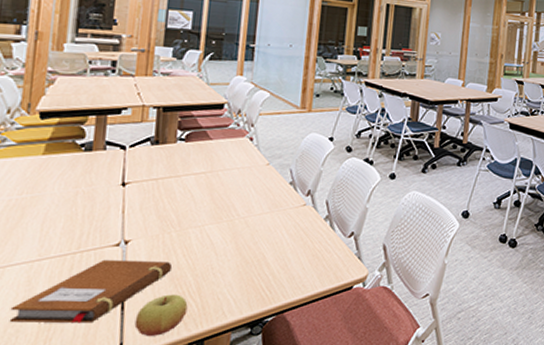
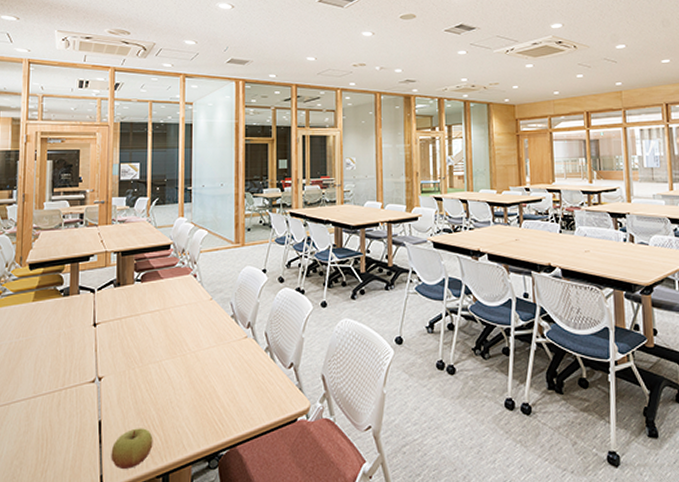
notebook: present [9,259,173,324] -> none [14,395,138,456]

